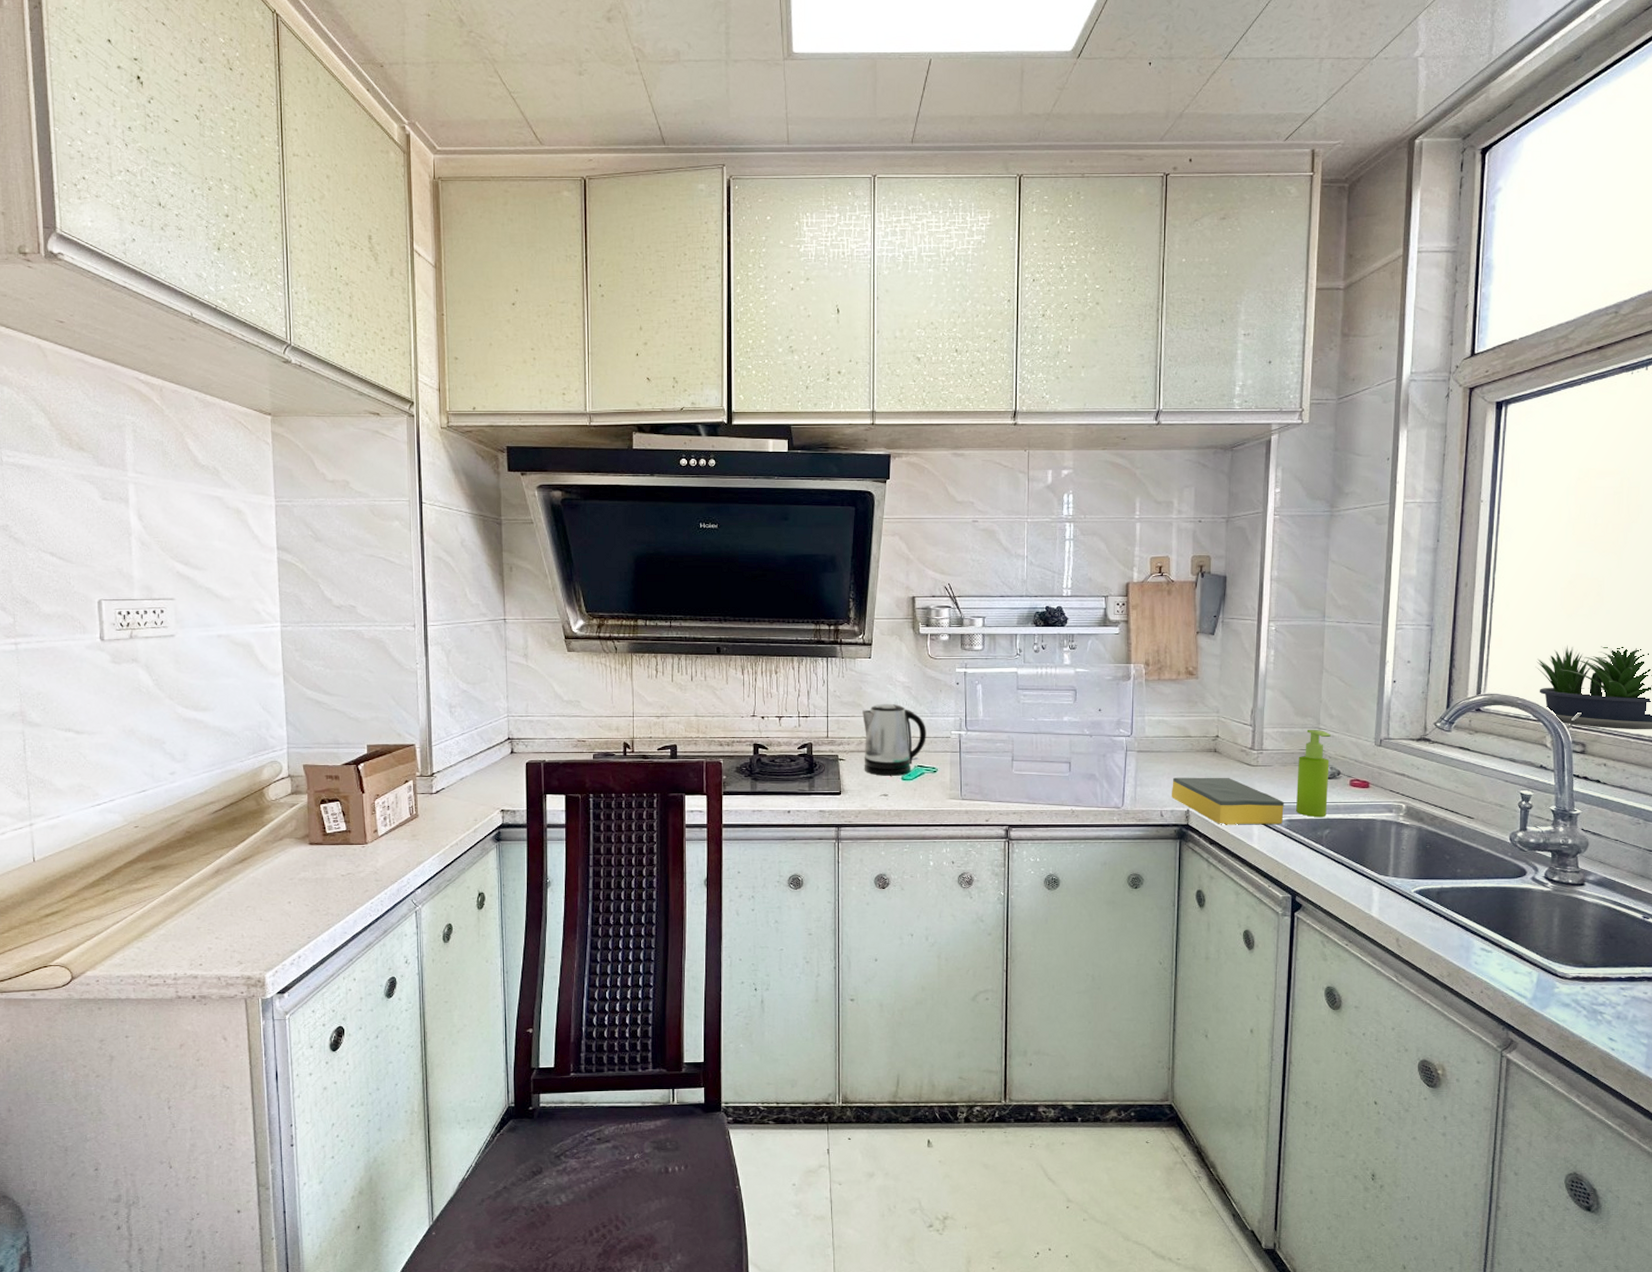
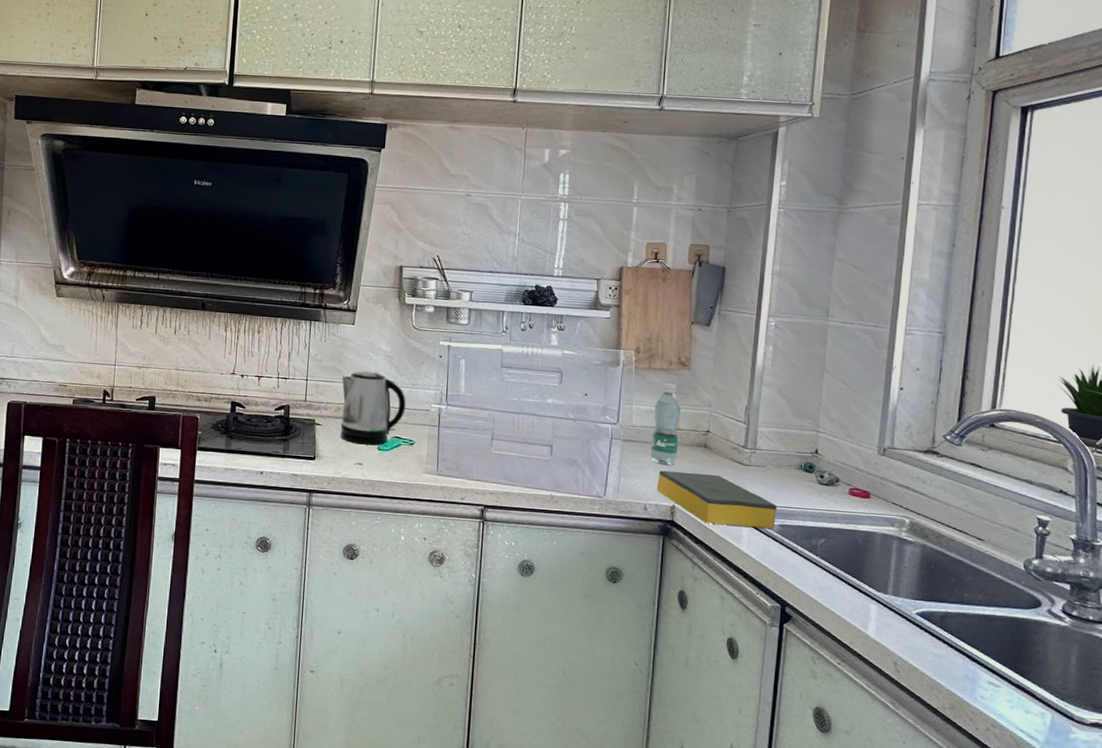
bottle: none [1164,692,1191,773] -> present [651,382,681,466]
soap dispenser: present [1296,729,1331,817] -> none [790,431,831,525]

